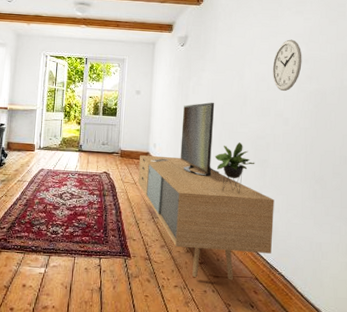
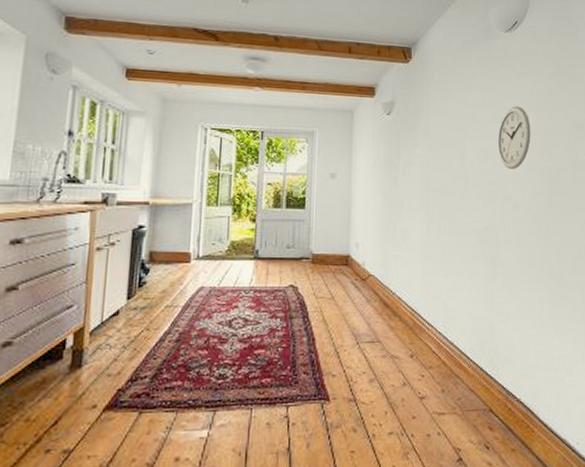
media console: present [137,102,274,280] -> none [336,186,508,419]

